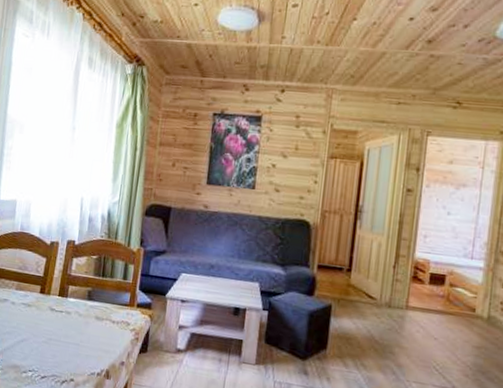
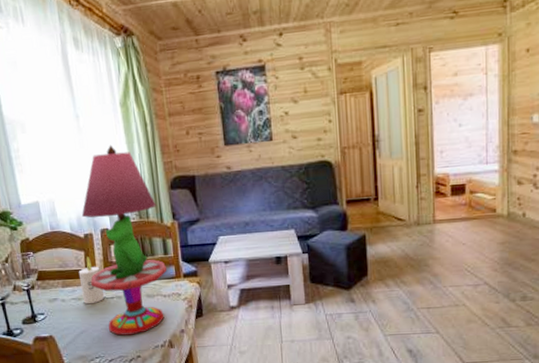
candle: none [32,264,57,314] -> present [78,257,105,305]
table lamp: none [44,160,128,356] -> present [81,144,168,336]

